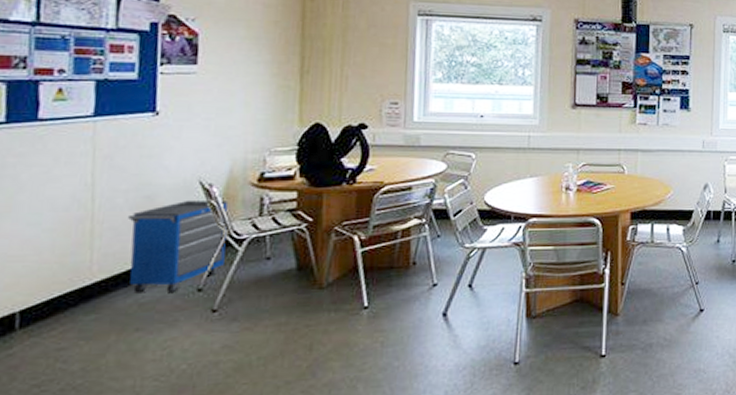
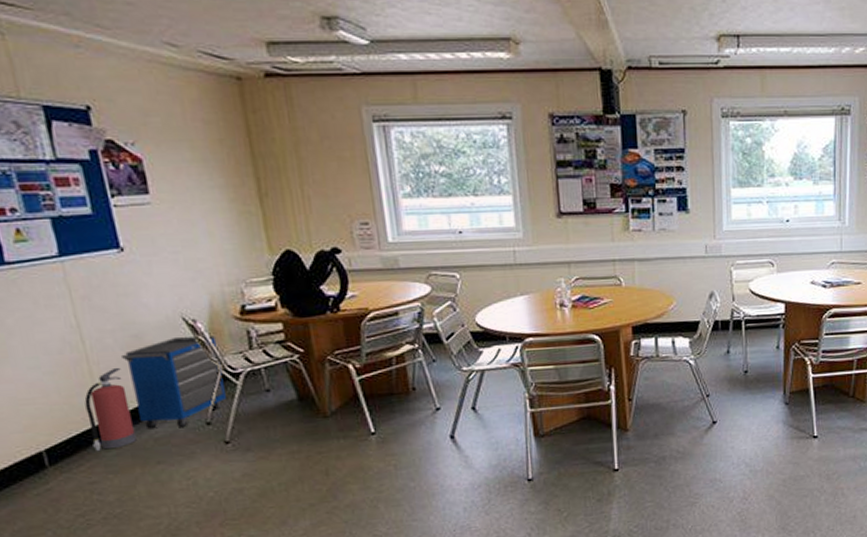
fire extinguisher: none [72,227,124,315] -> present [84,367,137,452]

